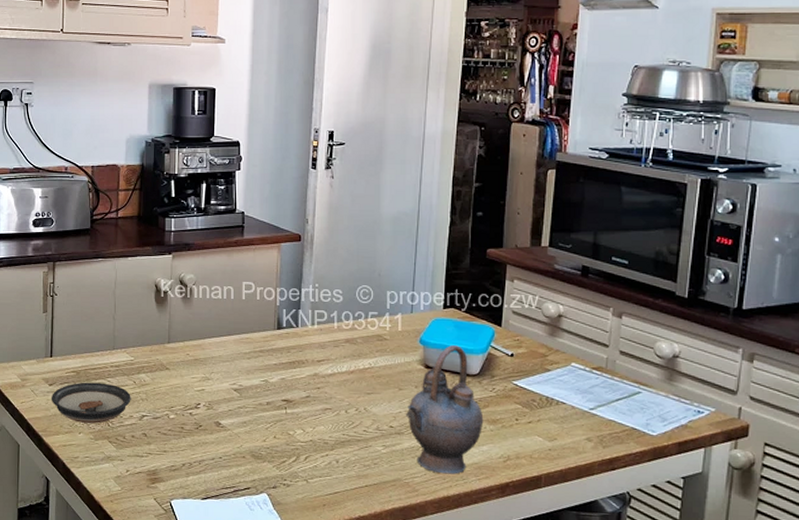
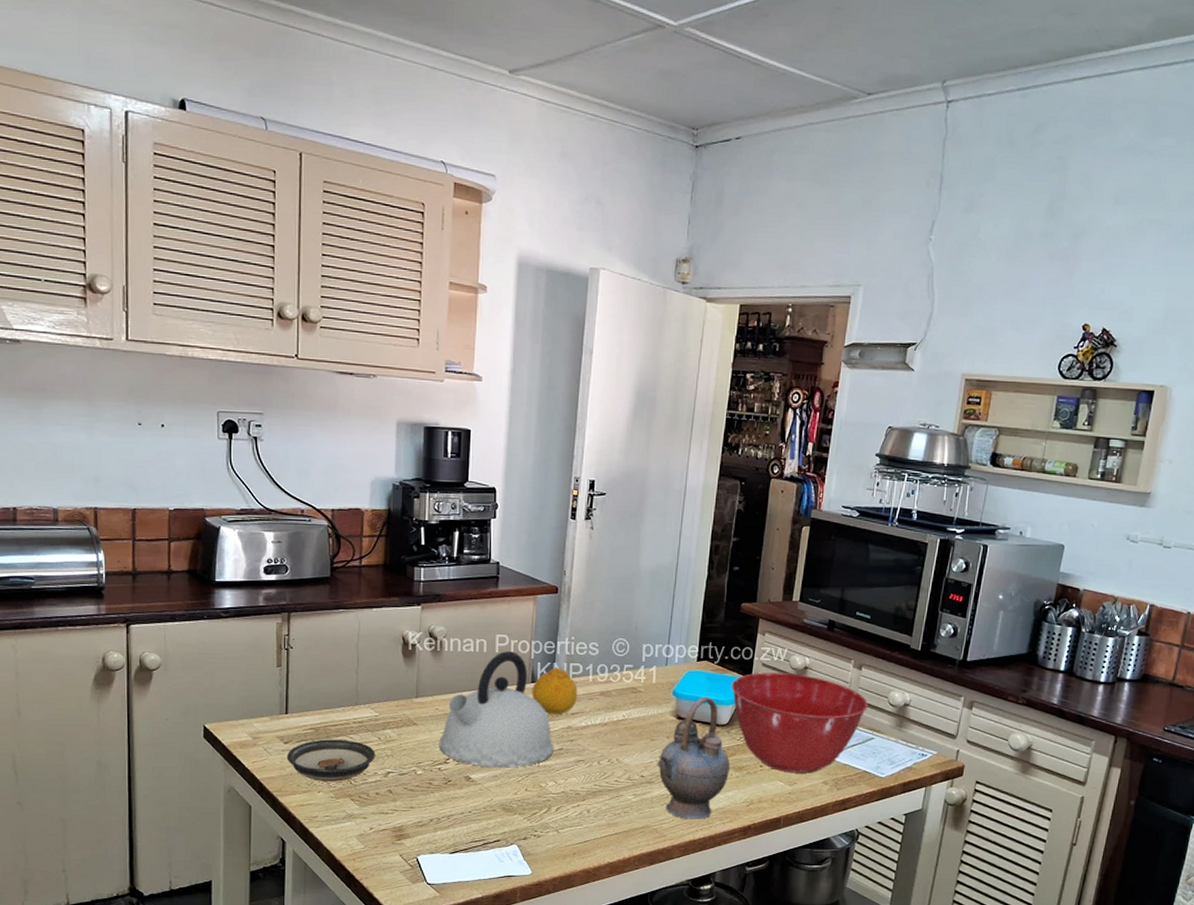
kettle: none [190,298,300,415] -> present [439,651,553,768]
fruit: none [278,315,323,362] -> present [532,668,578,715]
mixing bowl: none [480,320,632,429] -> present [731,672,869,774]

